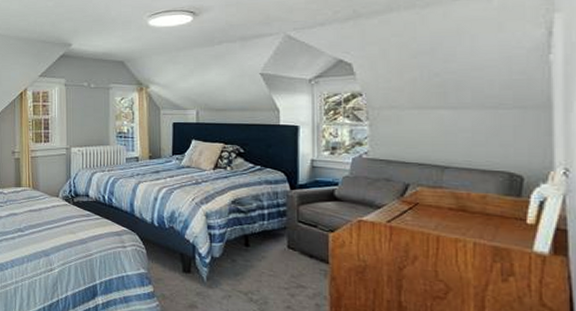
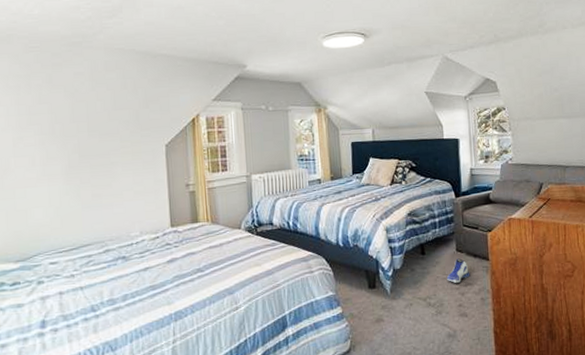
sneaker: none [273,256,304,282] -> present [446,258,470,283]

